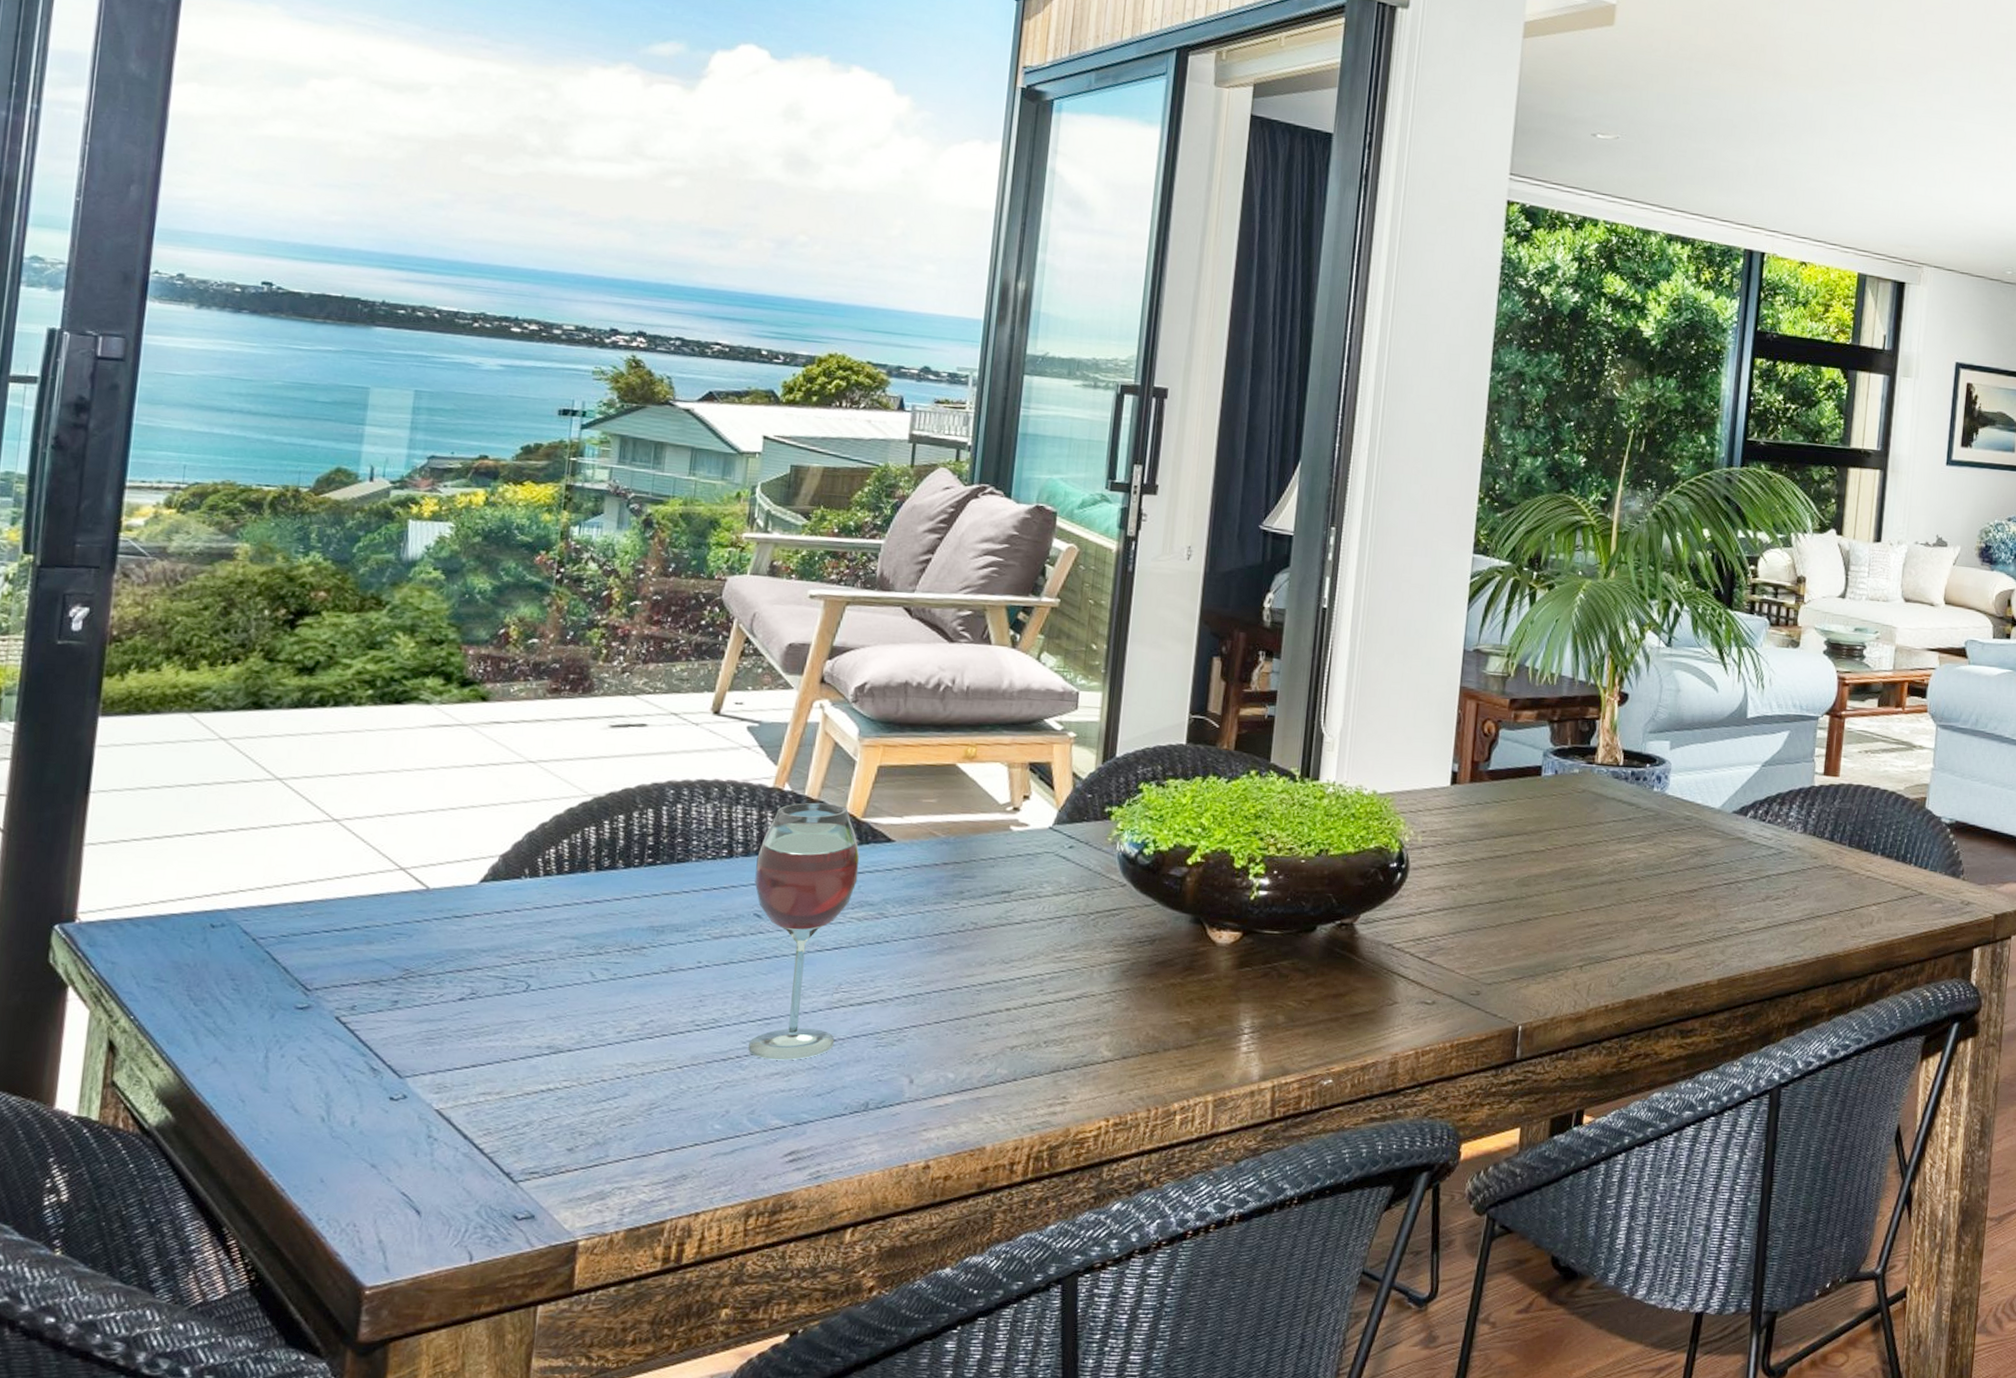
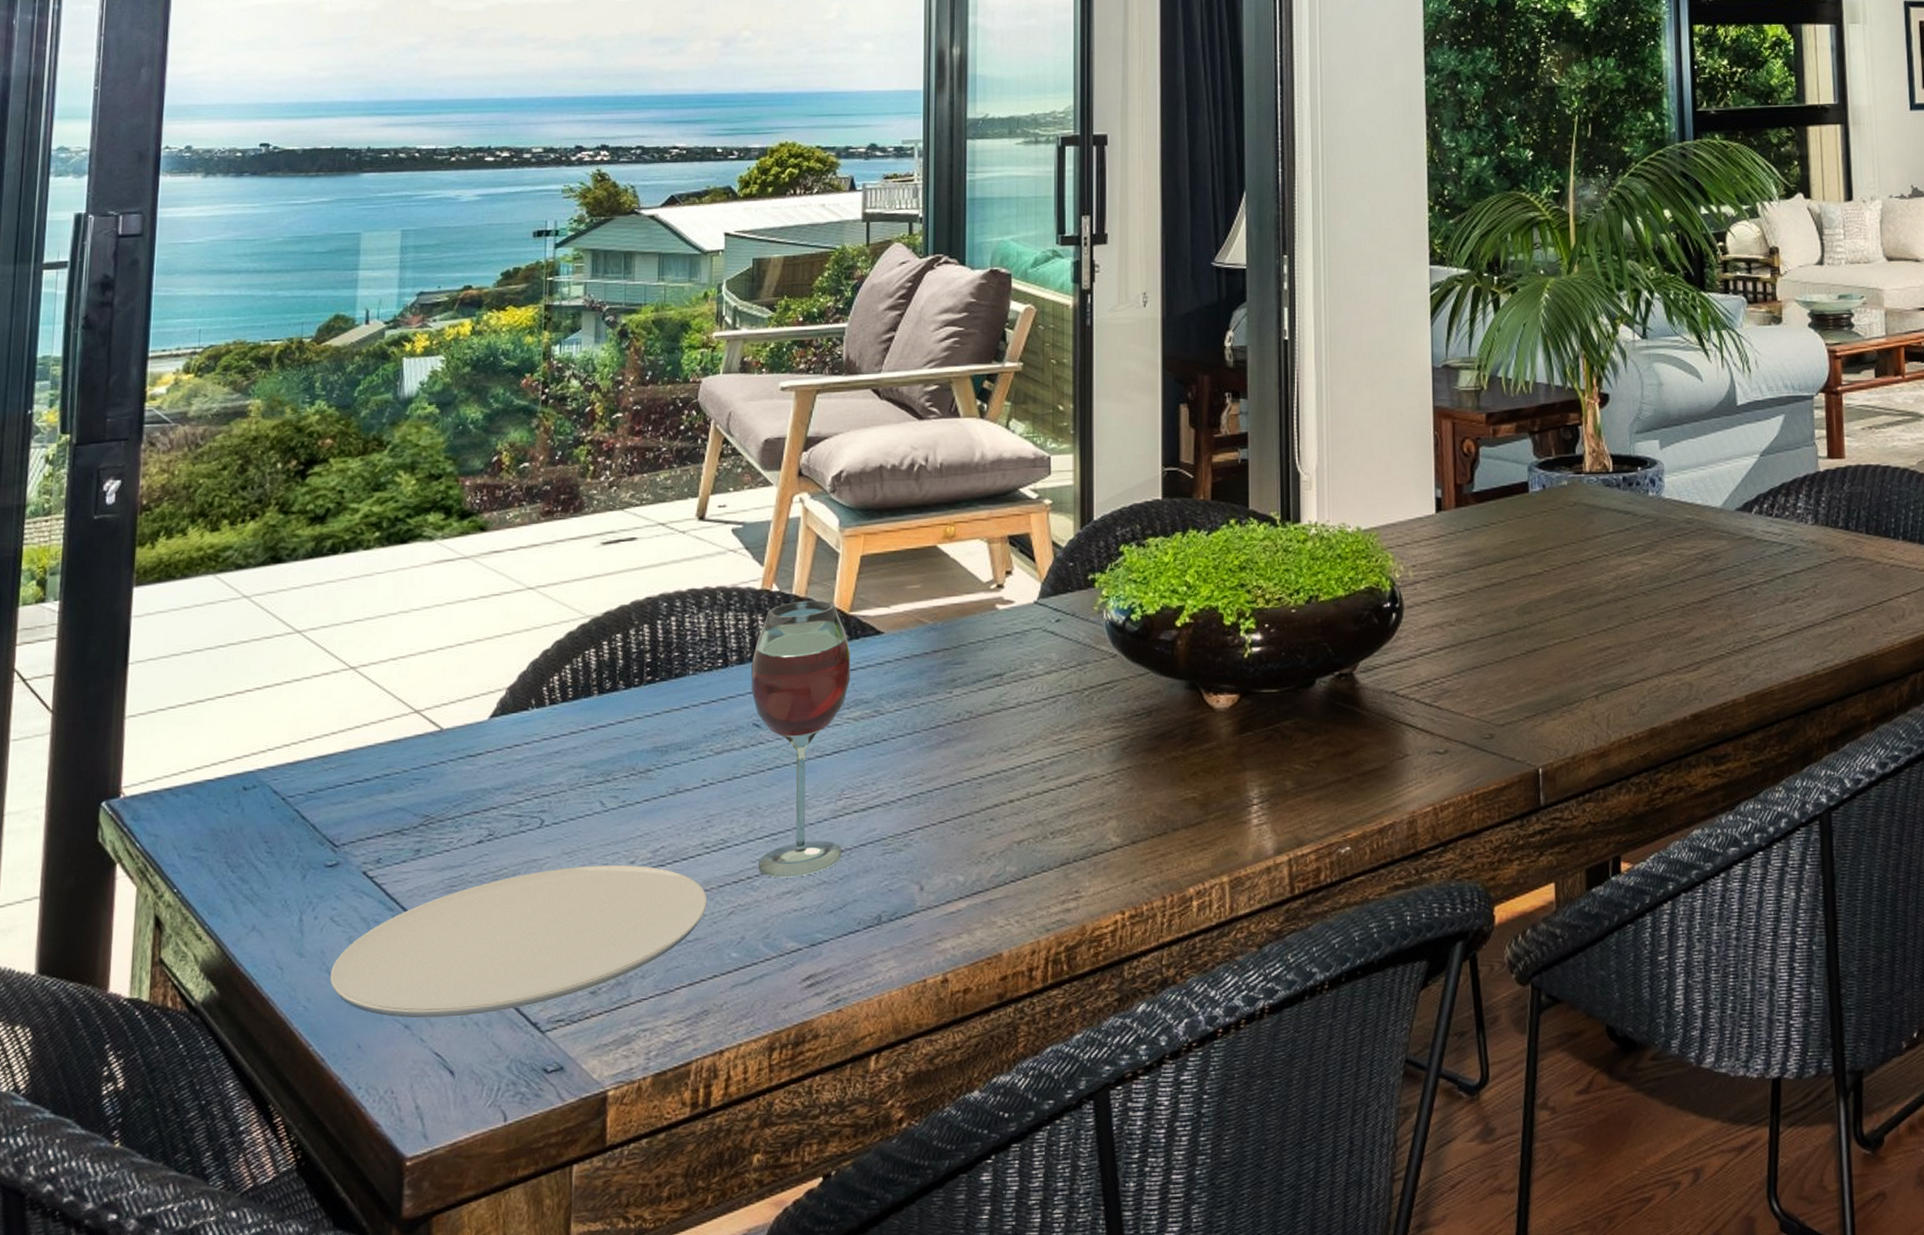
plate: none [294,1031,694,1161] -> present [329,864,707,1019]

